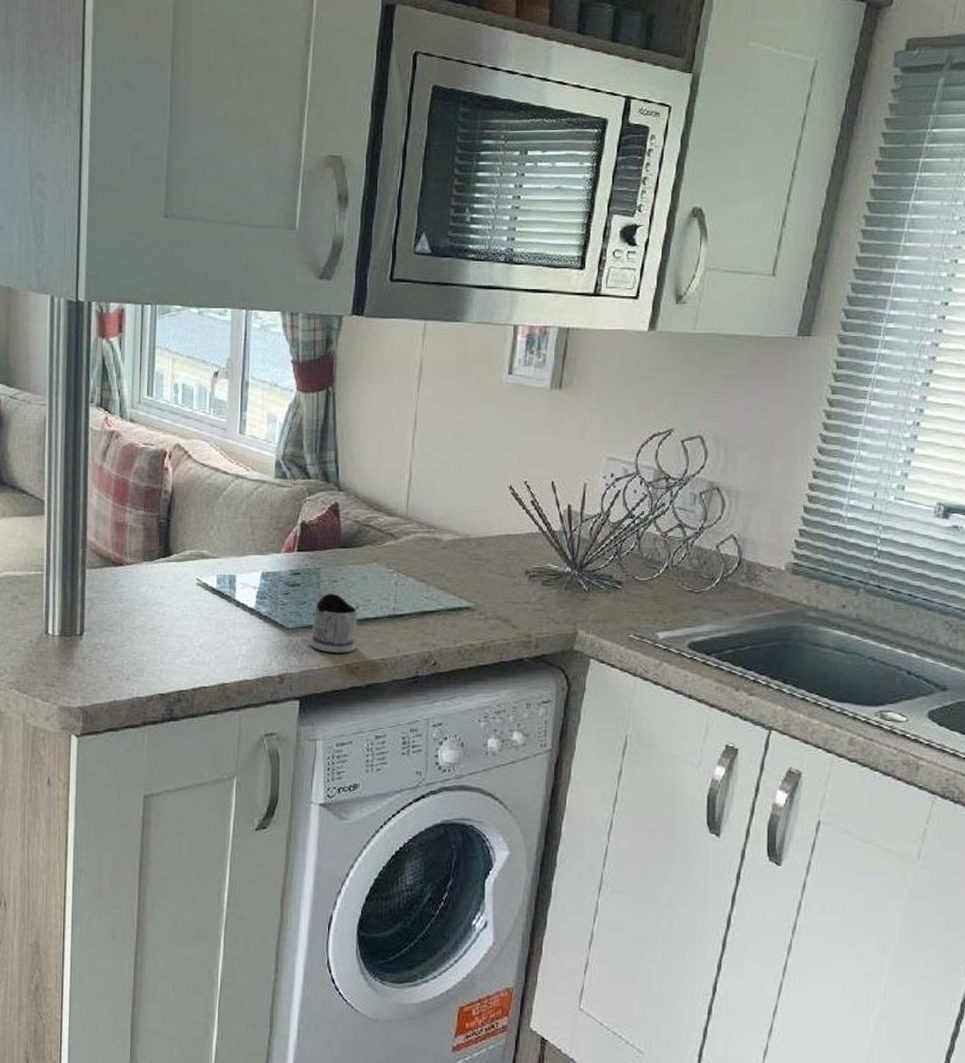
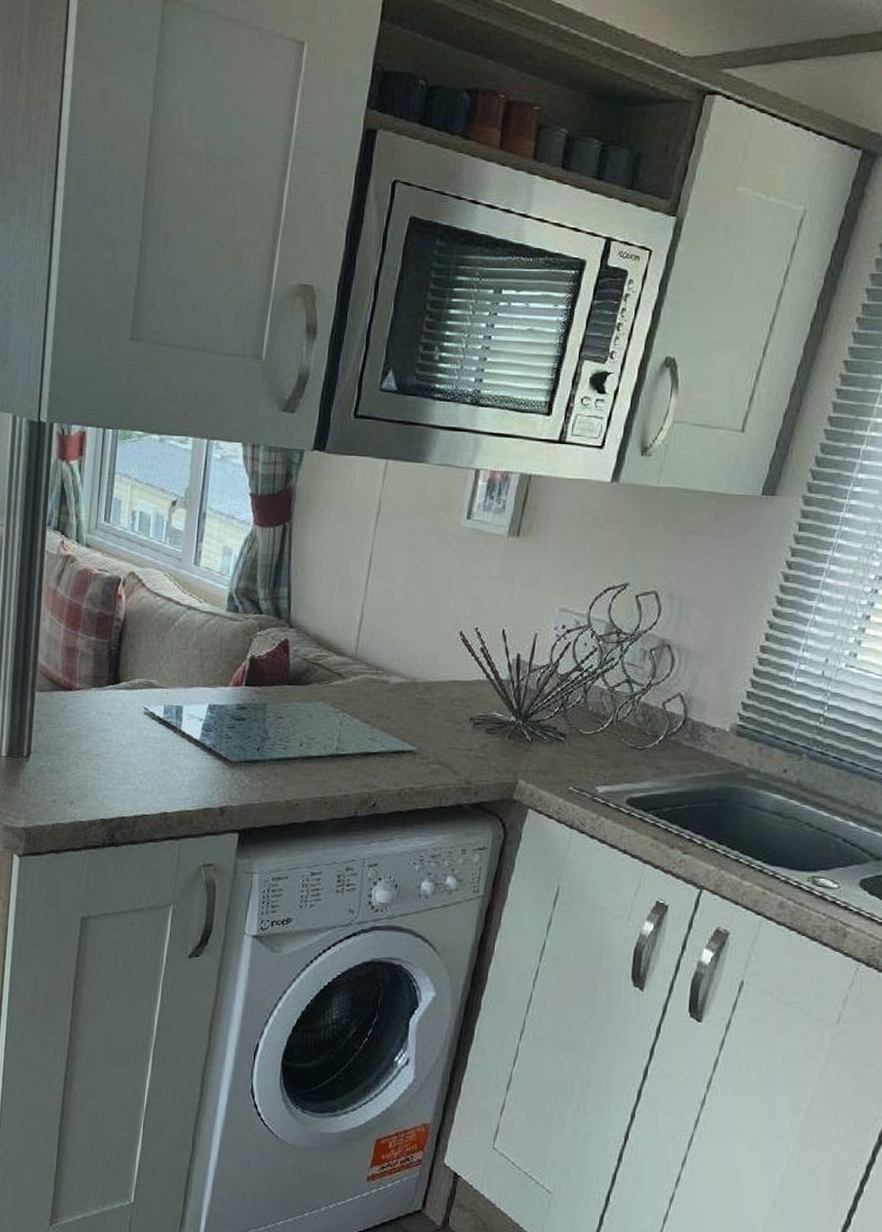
tea glass holder: present [309,593,358,653] -> none [251,729,301,790]

